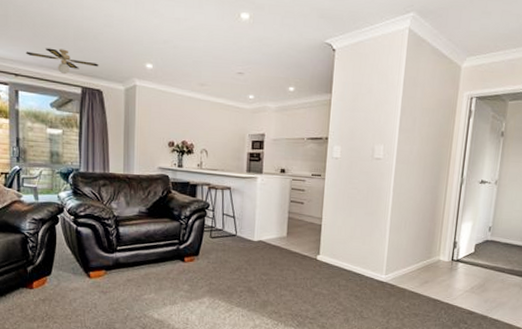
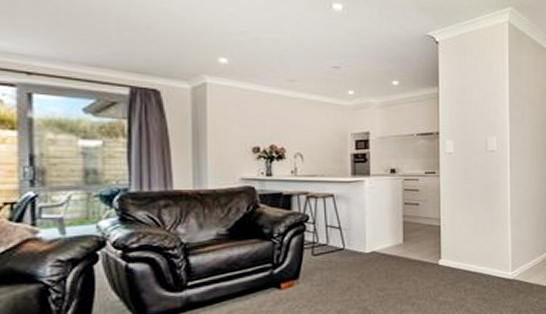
ceiling fan: present [25,48,99,75] -> none [44,39,154,72]

